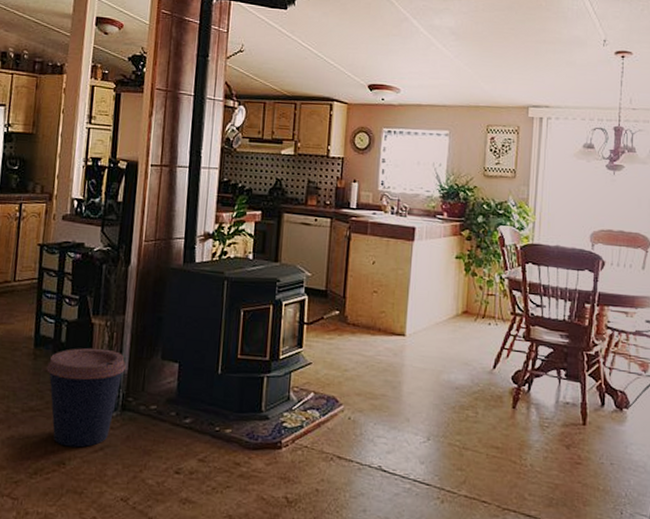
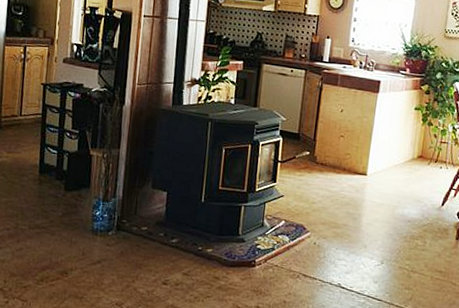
coffee cup: present [47,347,126,448] -> none [50,176,120,260]

